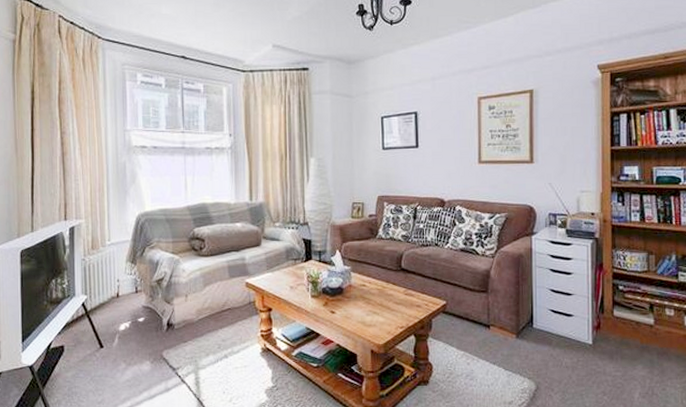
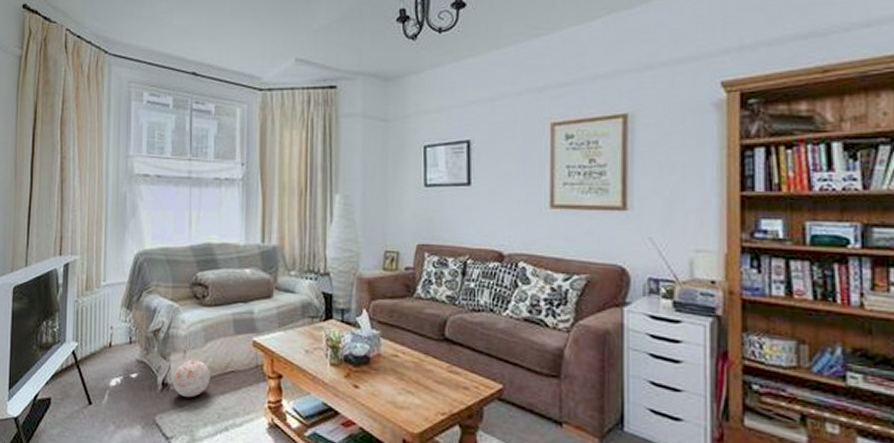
decorative ball: none [176,302,210,334] -> present [173,359,211,398]

